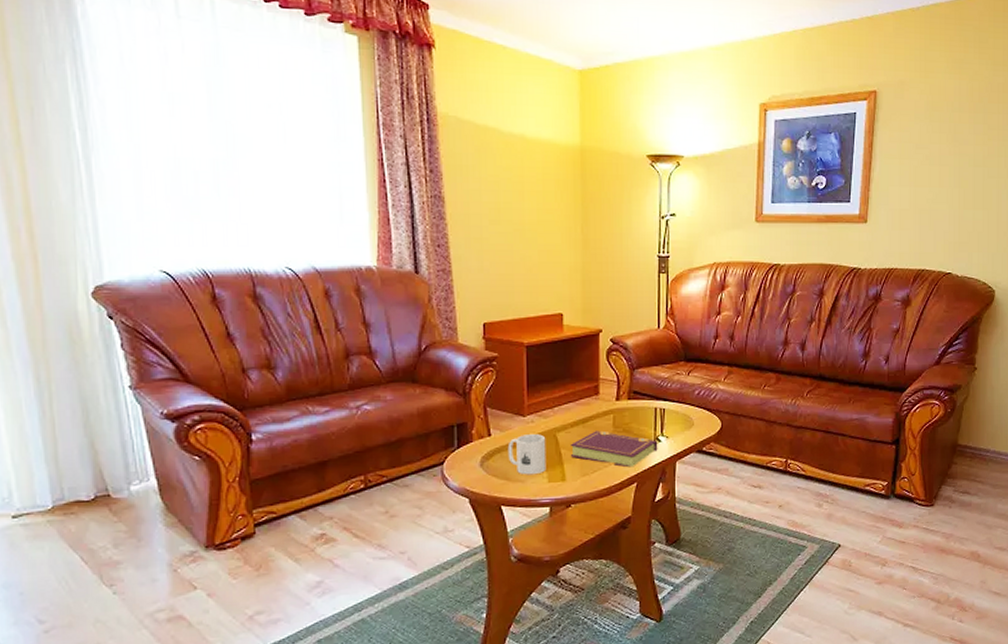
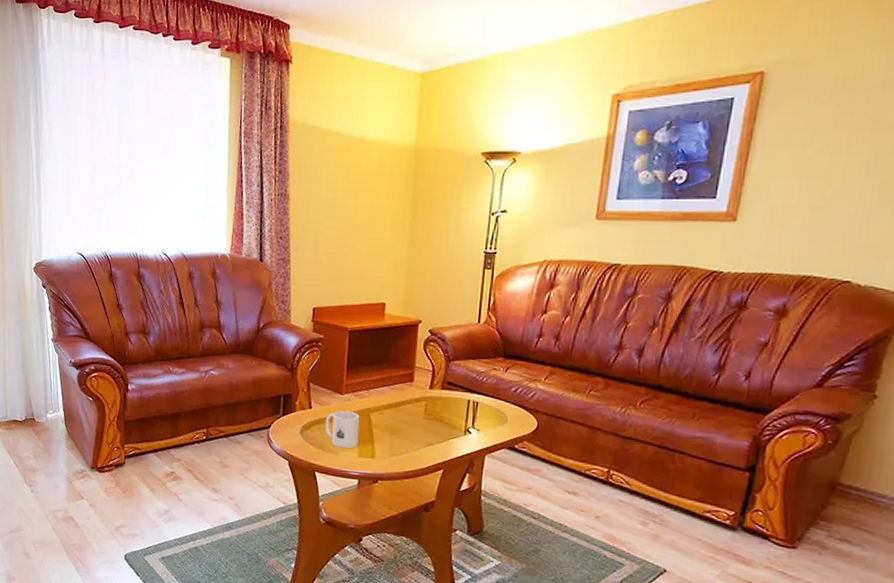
book: present [570,430,658,468] -> none [381,415,468,455]

